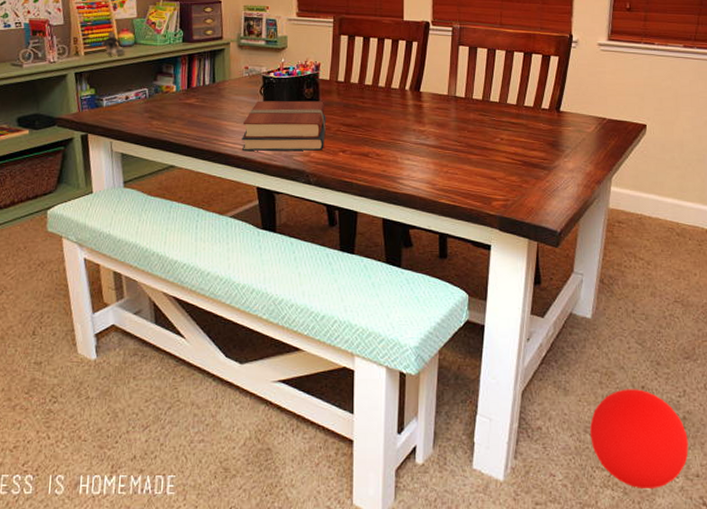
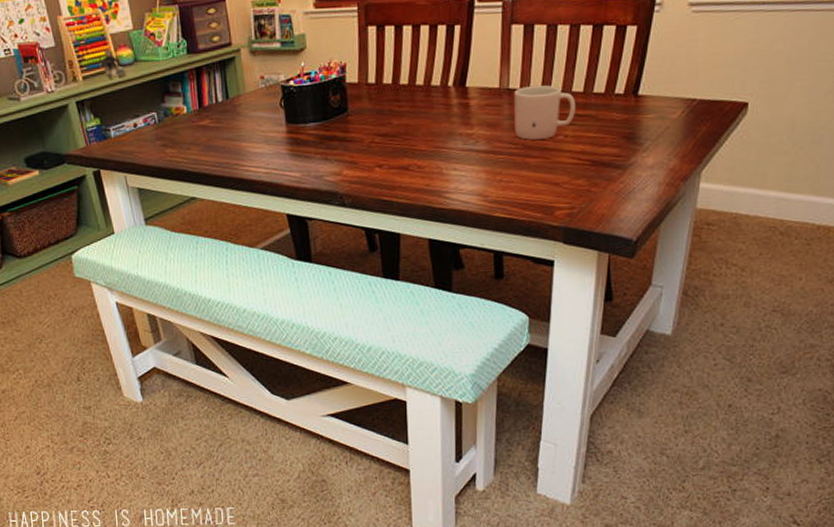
books: present [242,100,326,151] -> none [265,109,358,174]
mug: none [460,95,511,140] -> present [514,85,577,140]
ball: present [590,389,689,490] -> none [667,408,780,510]

